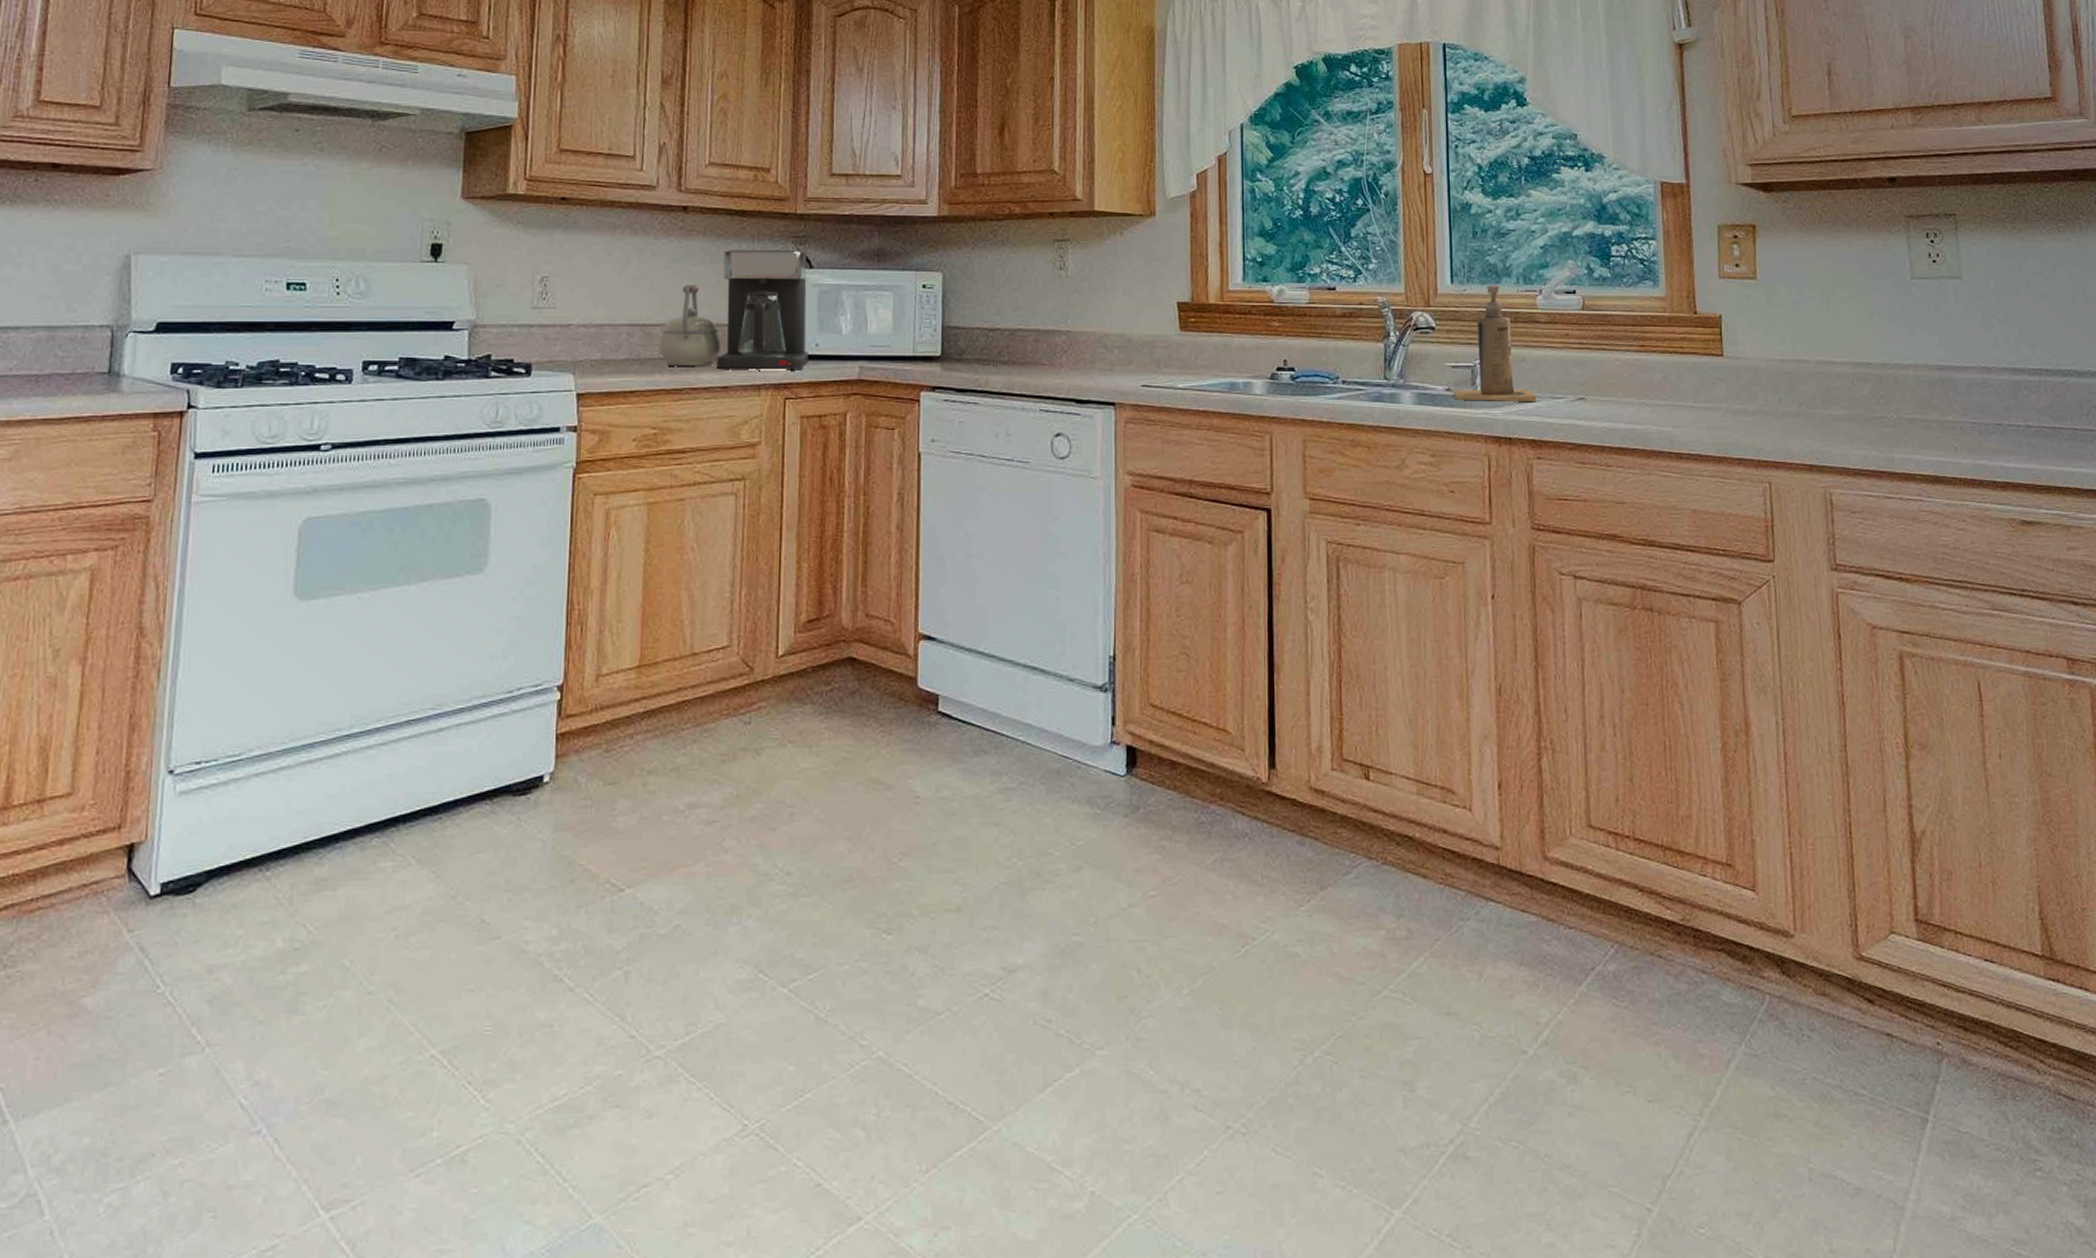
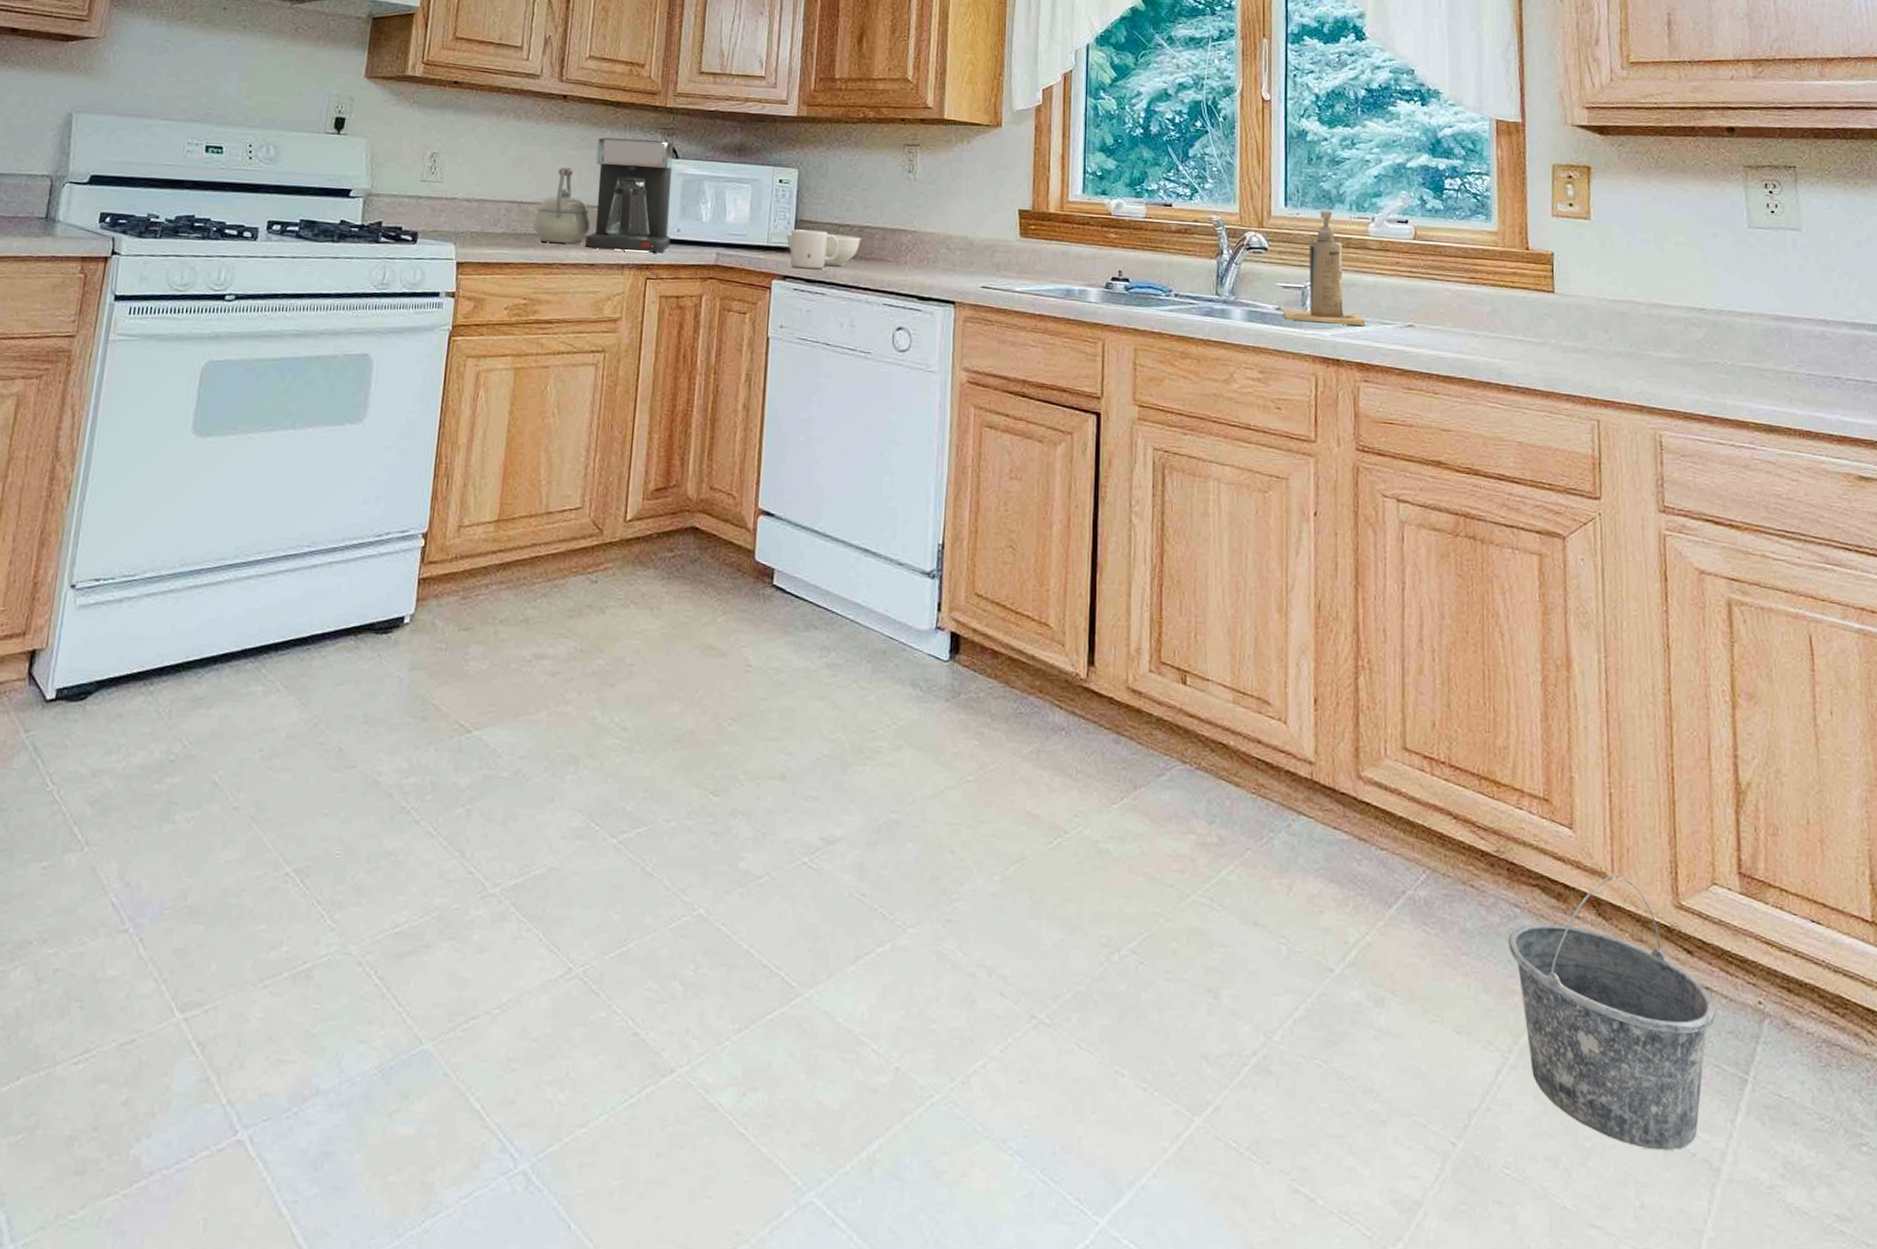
bowl: none [933,340,1013,374] -> present [786,233,861,267]
mug: none [937,337,991,378] -> present [790,229,840,270]
bucket: none [1696,932,1897,1196] -> present [1508,874,1716,1151]

